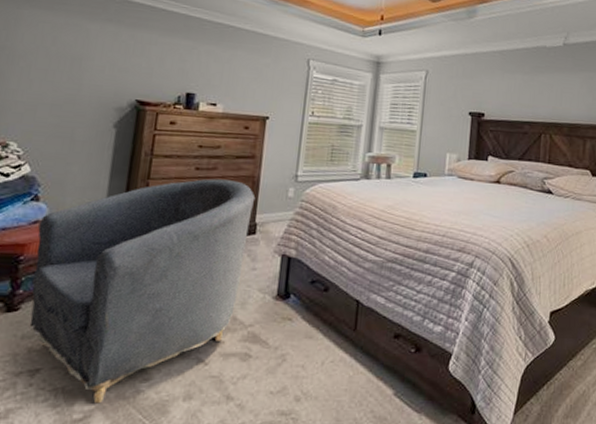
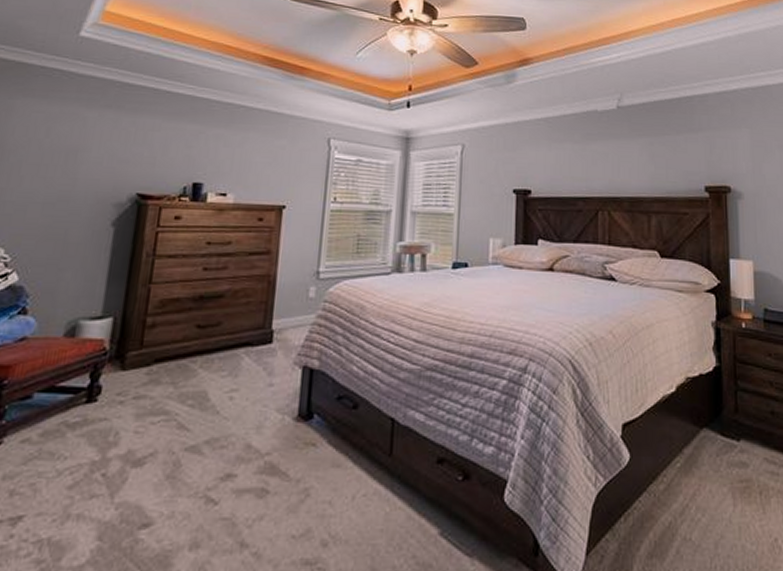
armchair: present [29,179,256,404] -> none [11,280,272,557]

